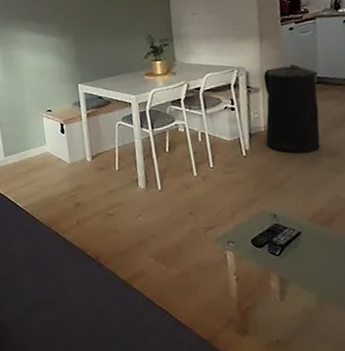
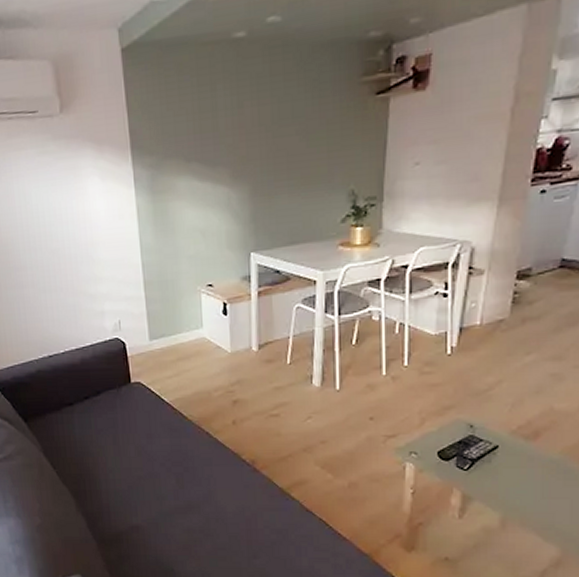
trash can: present [263,64,321,154] -> none [479,240,564,355]

